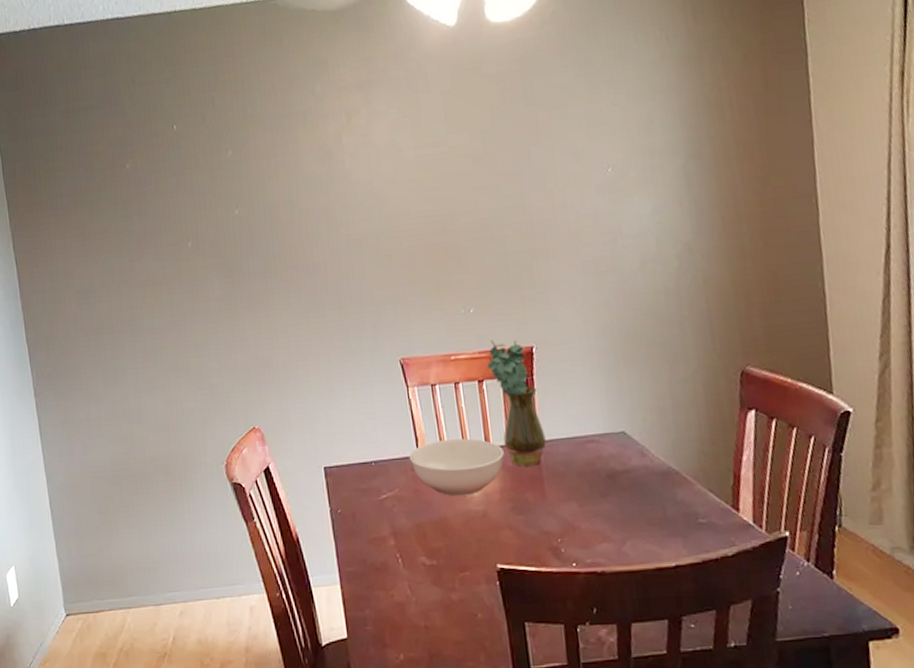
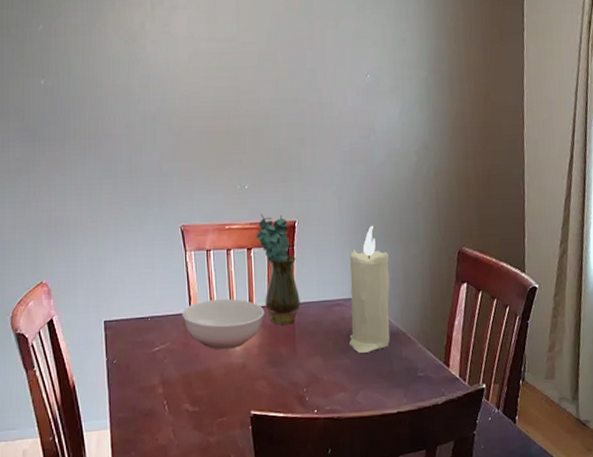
candle: none [601,346,661,497] -> present [349,225,390,353]

